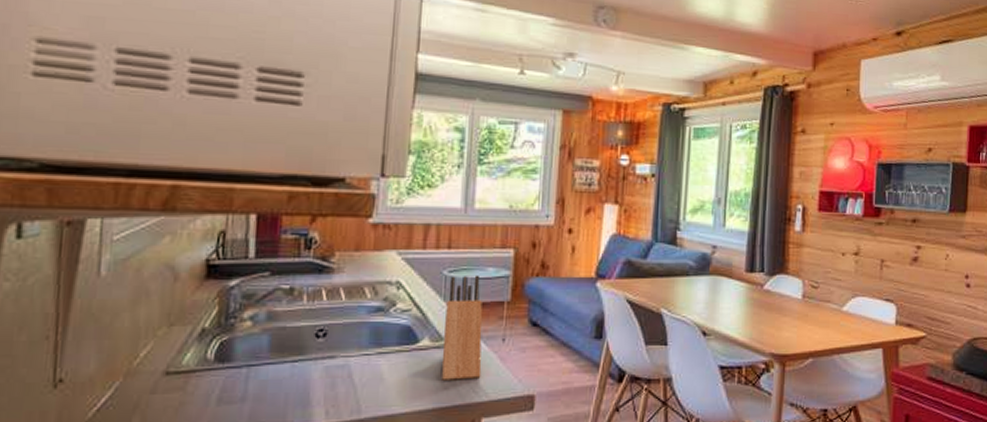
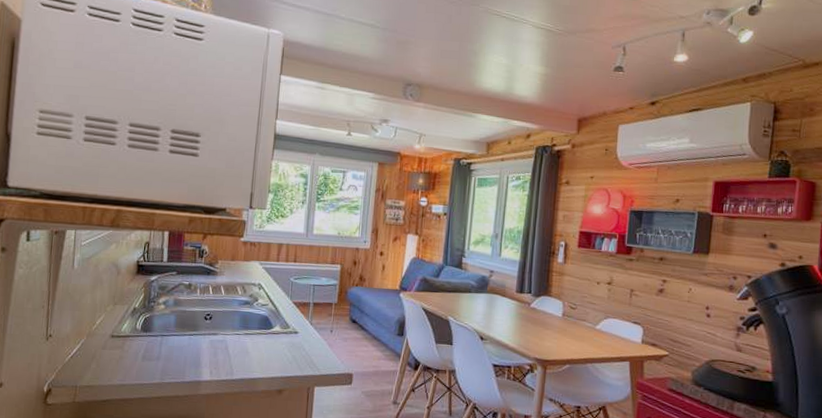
knife block: present [442,275,482,380] -> none [288,282,317,358]

